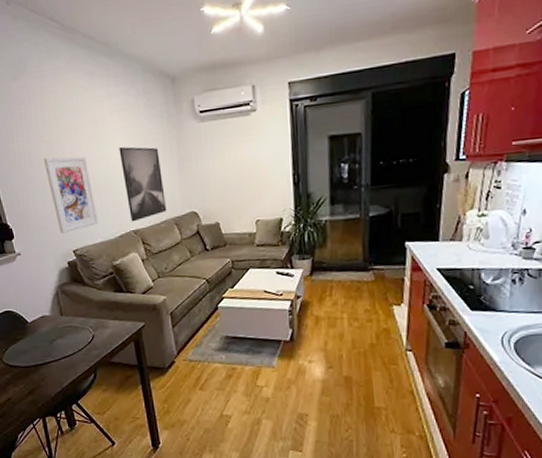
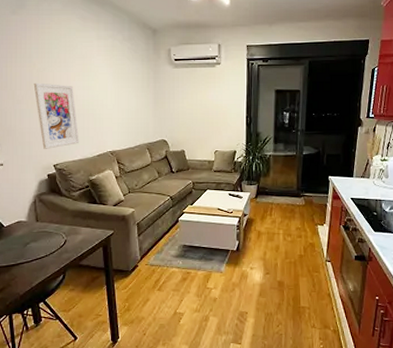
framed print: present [119,147,166,222] -> none [103,81,140,144]

